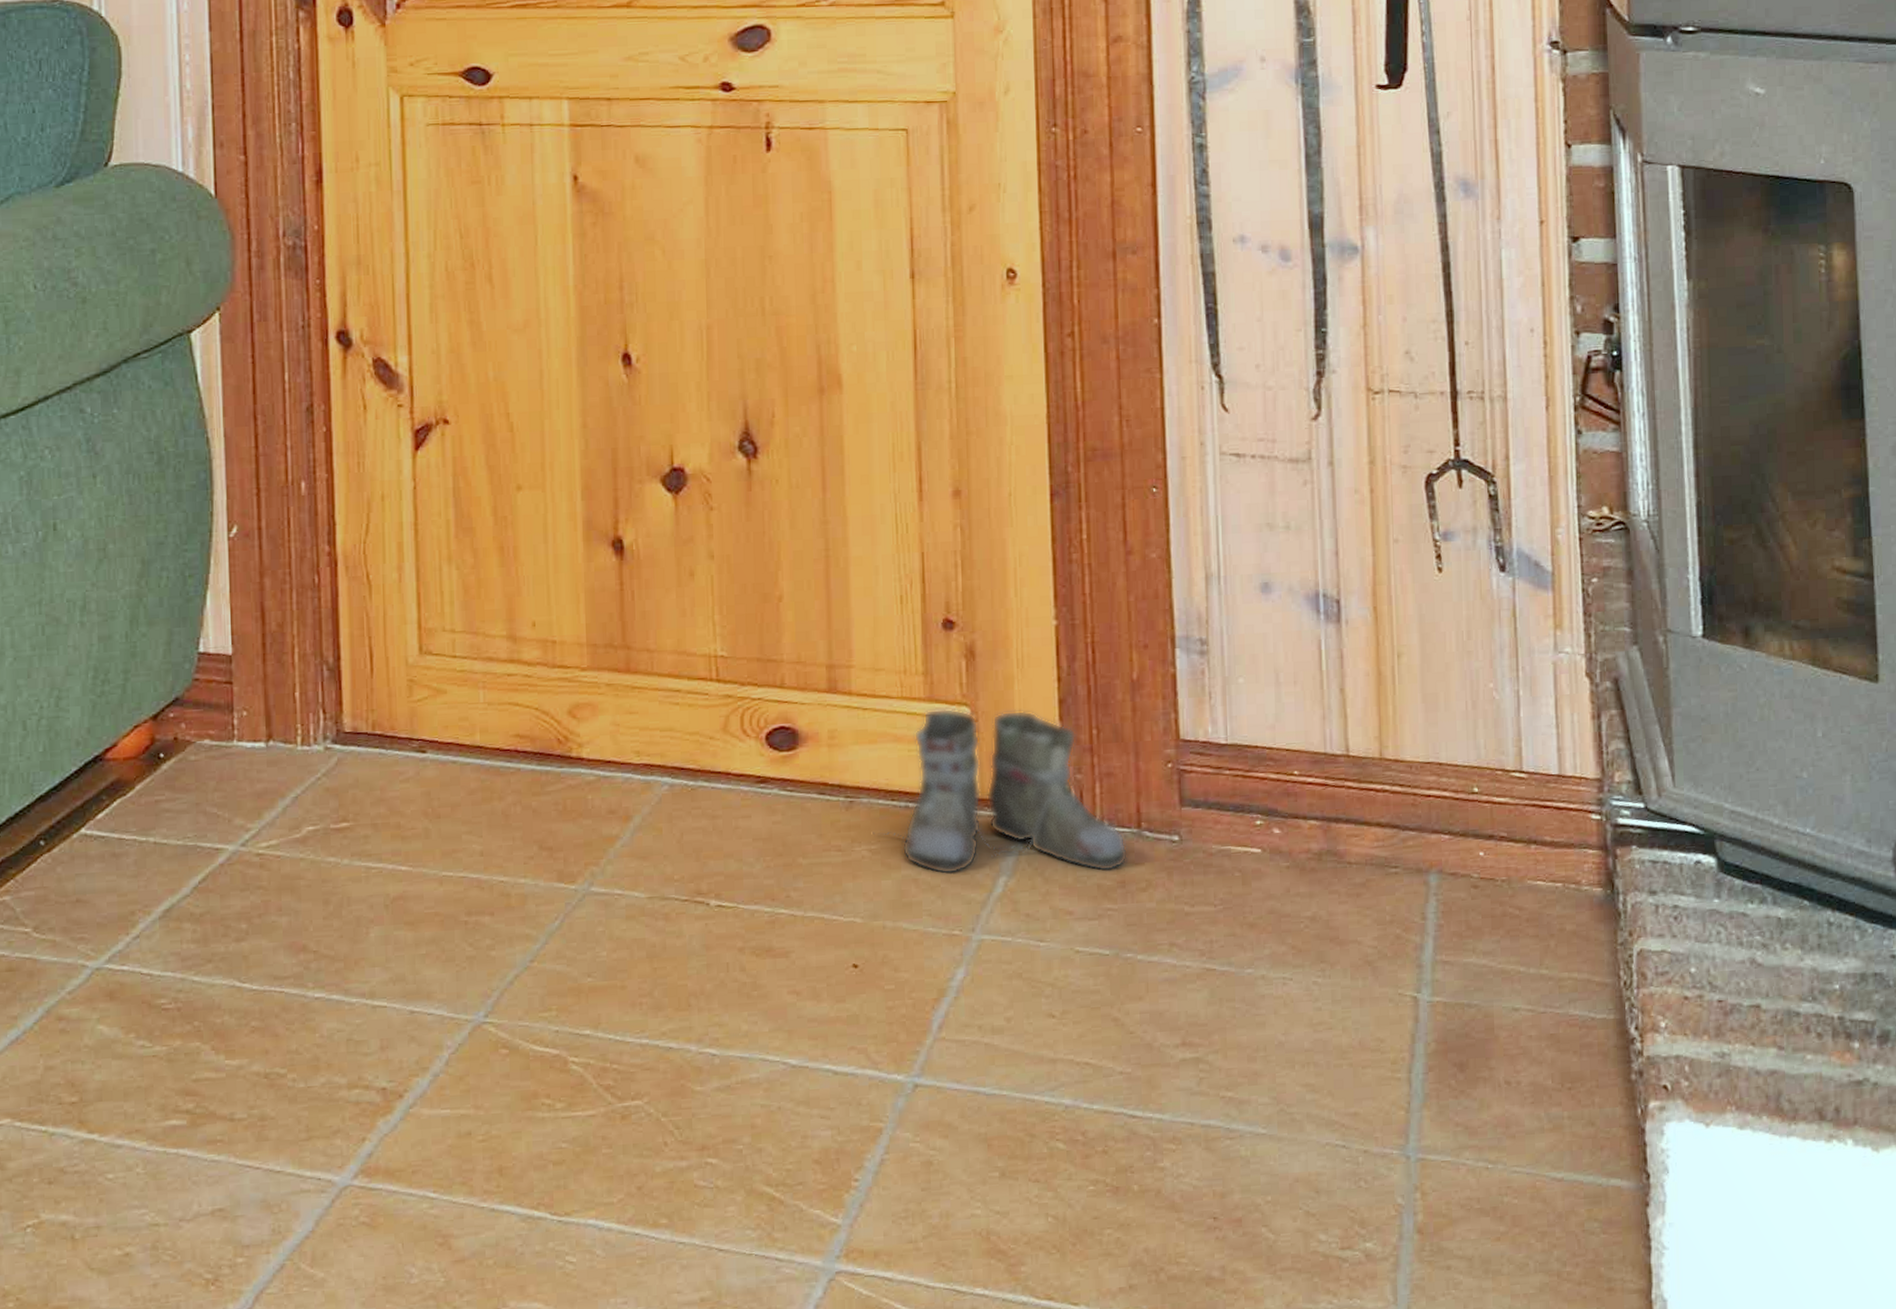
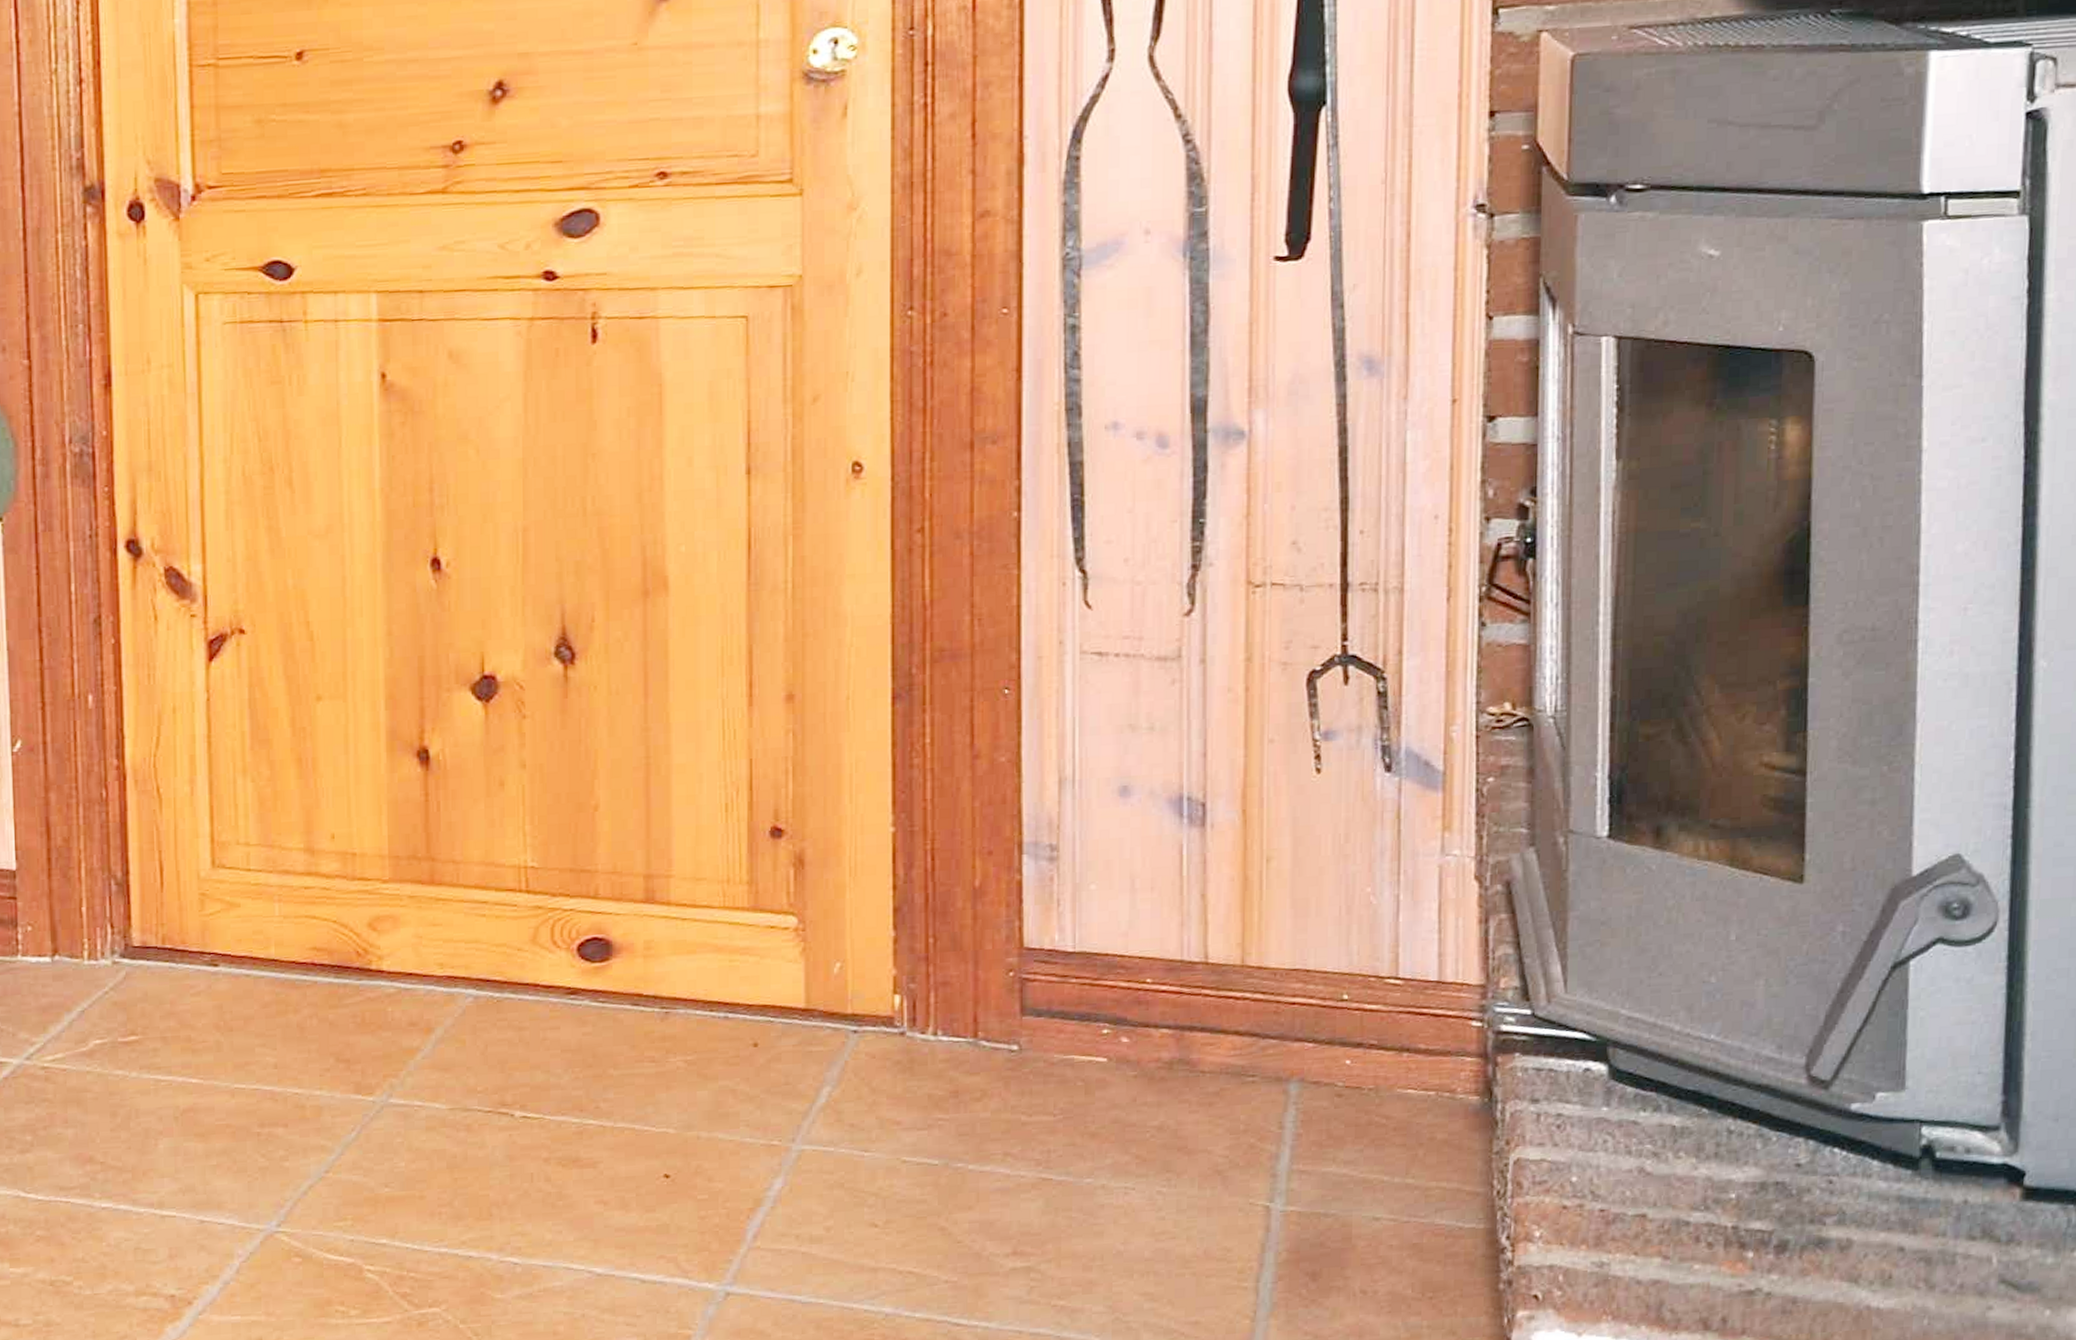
boots: present [872,708,1129,875] -> none [689,917,963,1086]

